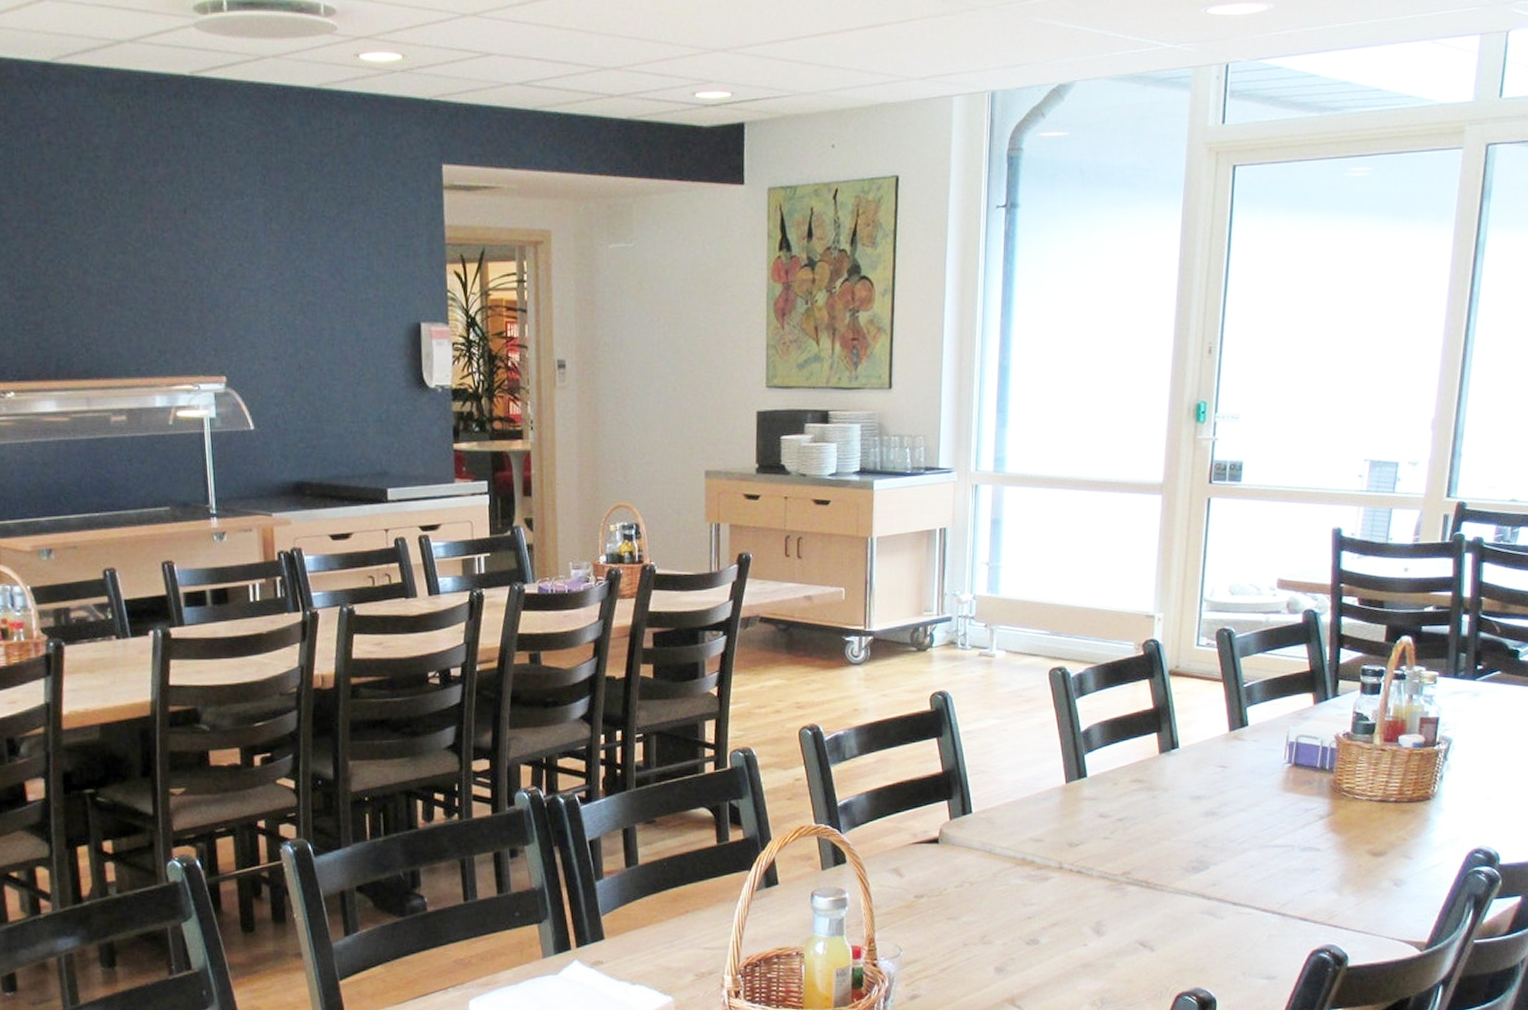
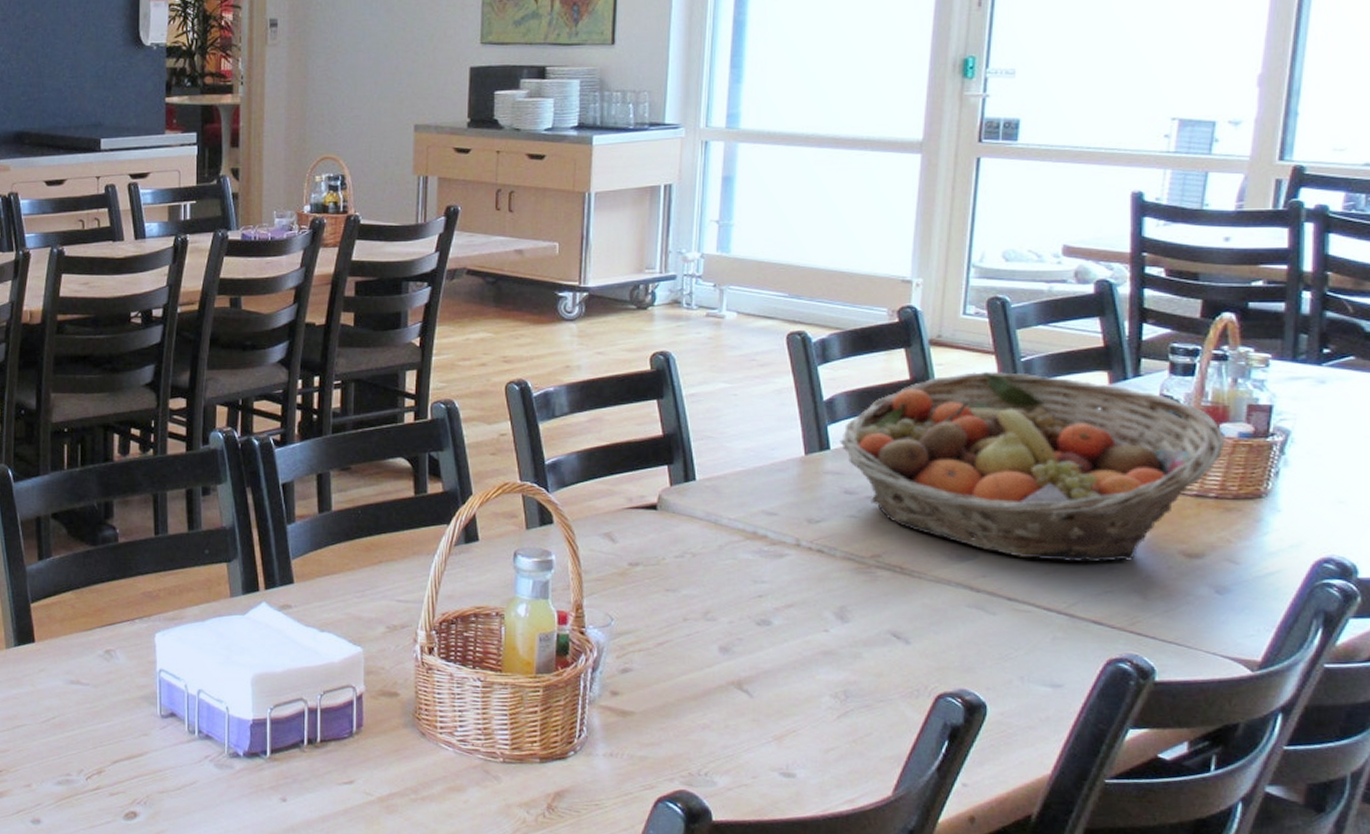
fruit basket: none [1095,698,1402,867] -> present [840,372,1224,563]

